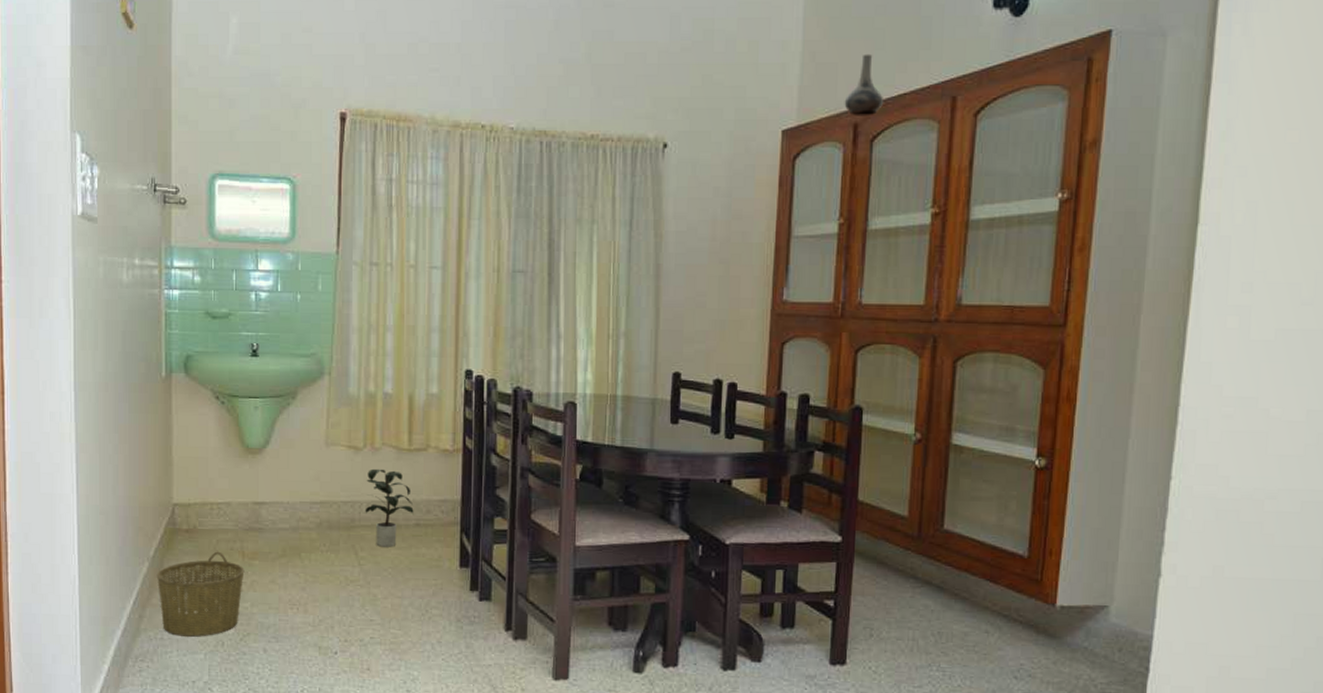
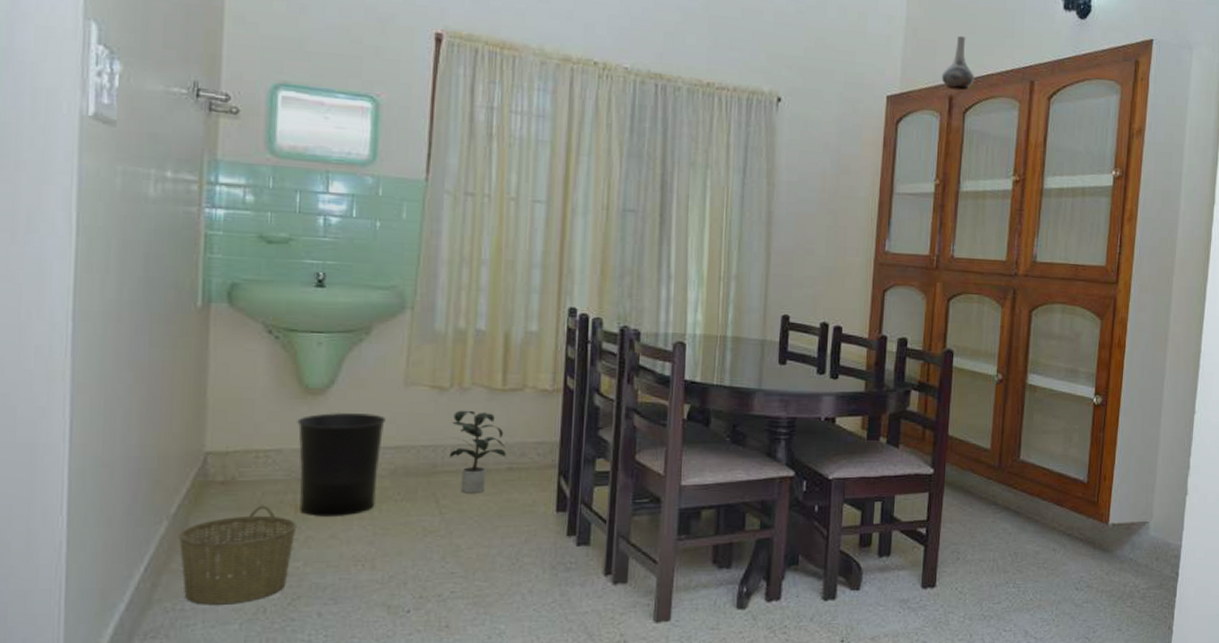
waste bin: none [241,469,312,564] -> present [297,412,387,516]

